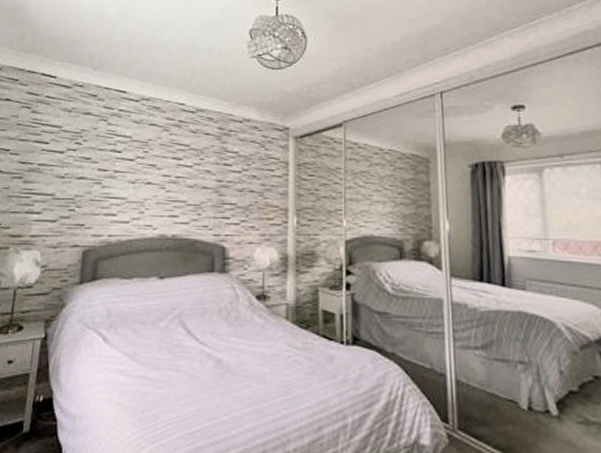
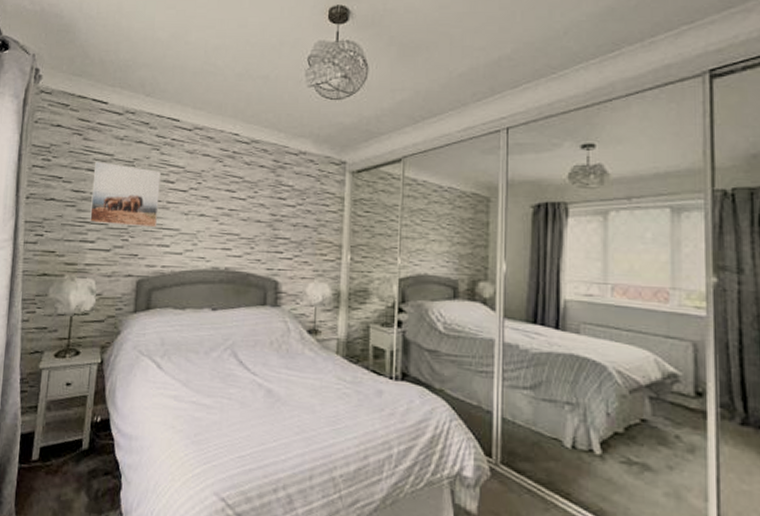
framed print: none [36,133,108,197] -> present [90,161,161,228]

